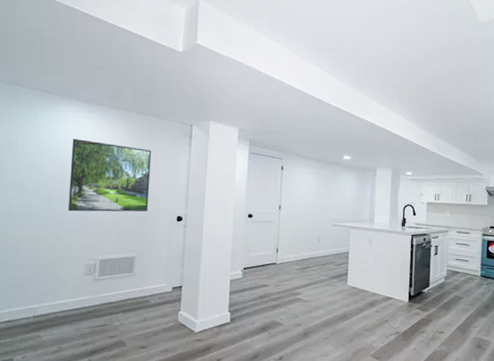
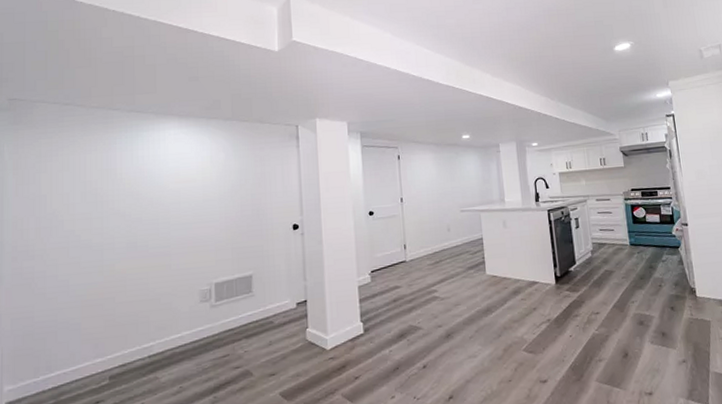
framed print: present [67,139,152,212] -> none [173,156,261,235]

